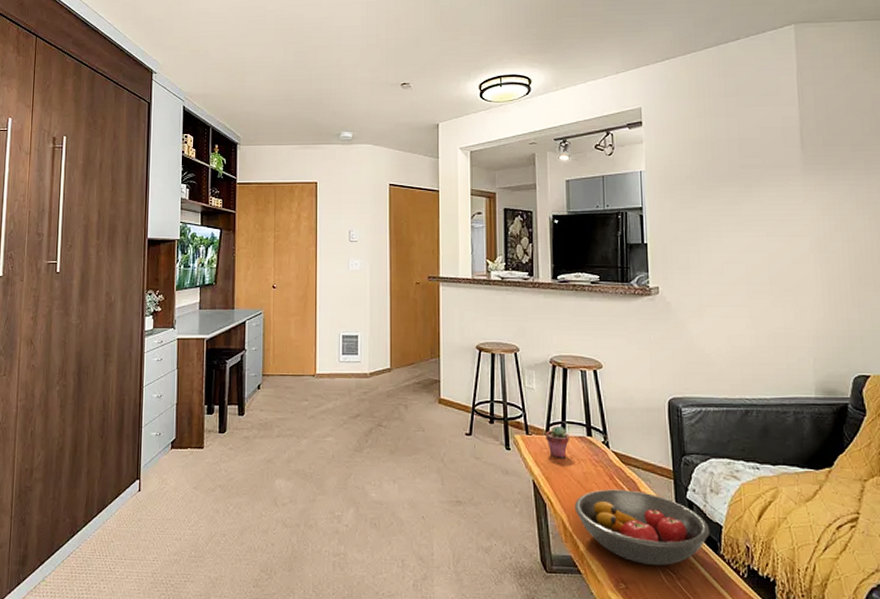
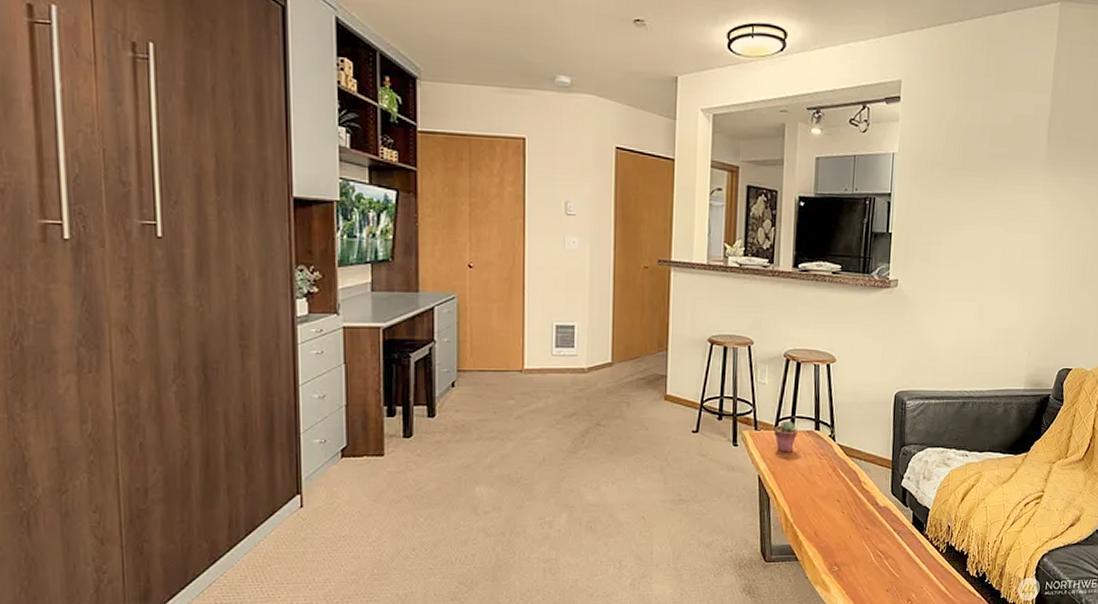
fruit bowl: present [574,489,710,565] -> none [797,480,919,548]

